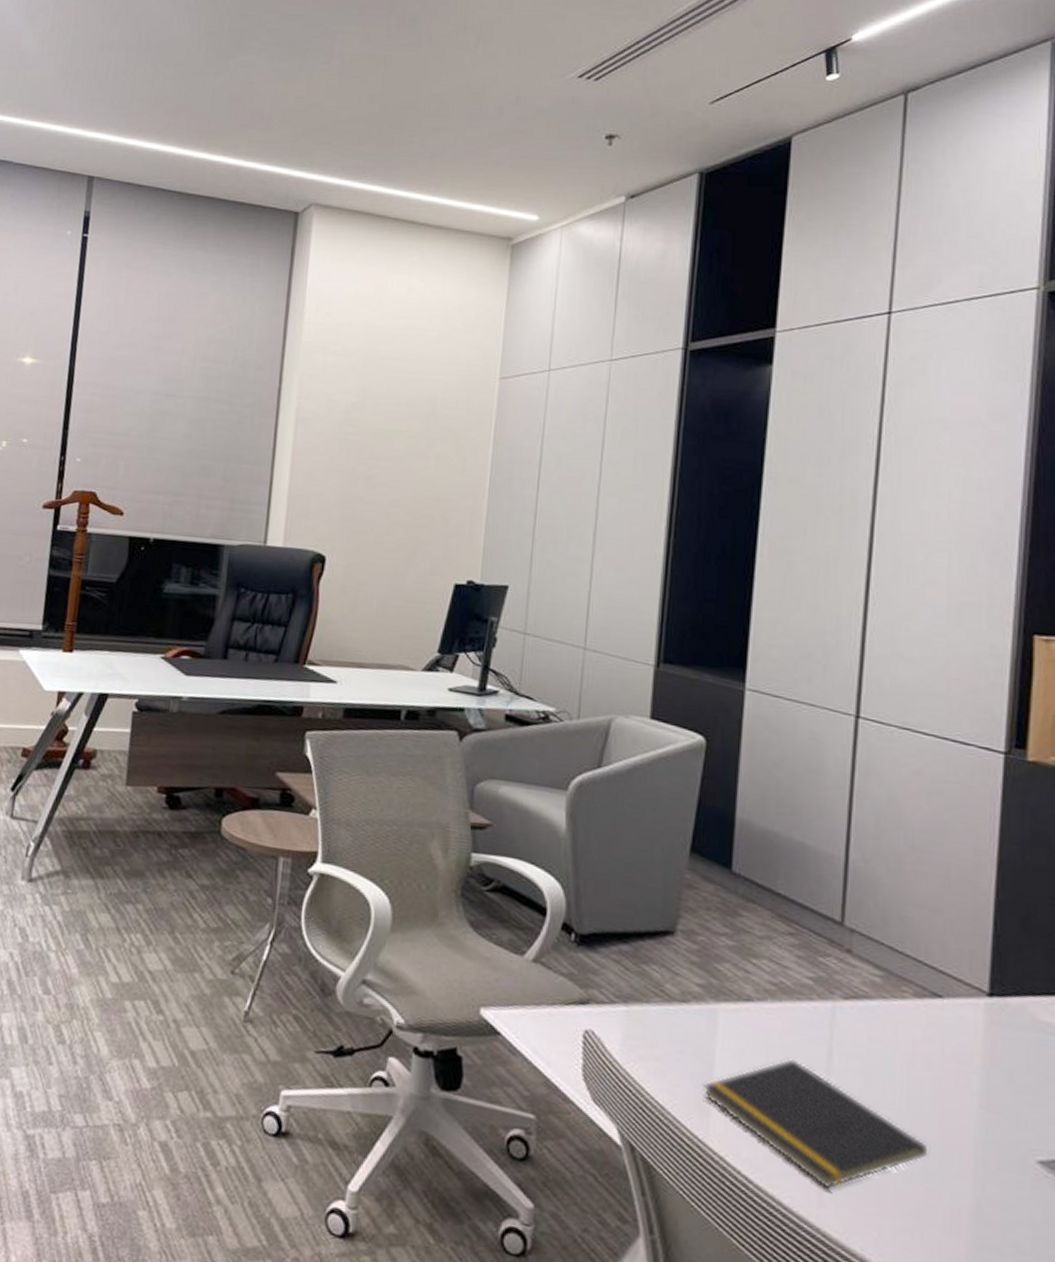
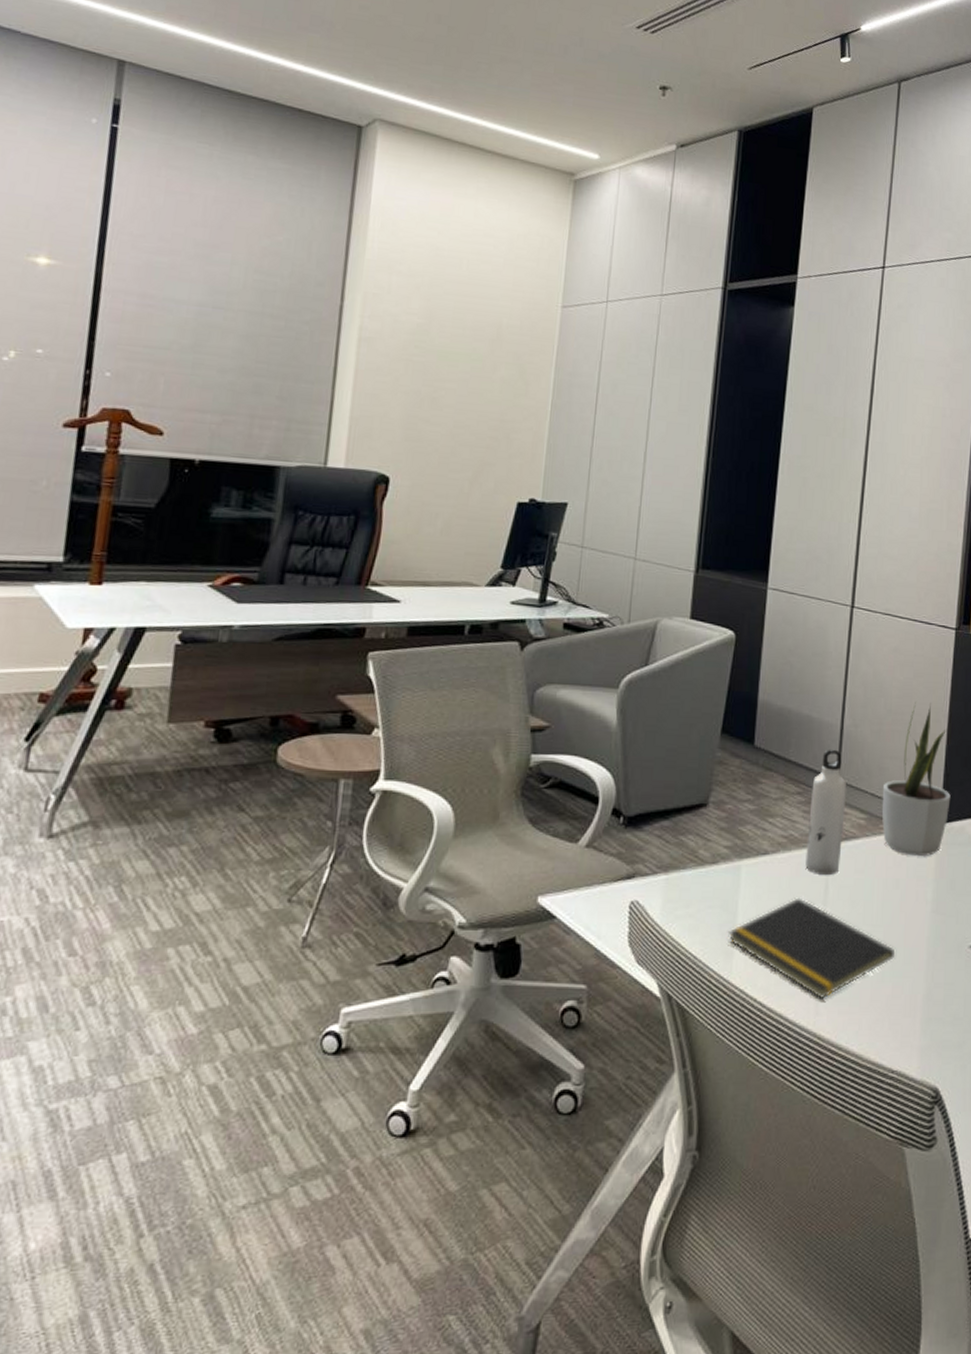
water bottle: none [801,885,856,1039] -> present [805,749,847,876]
potted plant: none [904,838,1003,1036] -> present [881,701,951,857]

